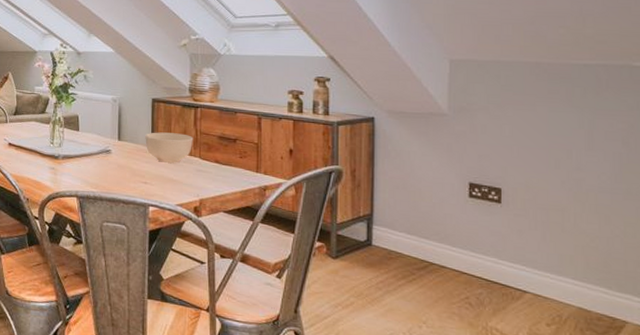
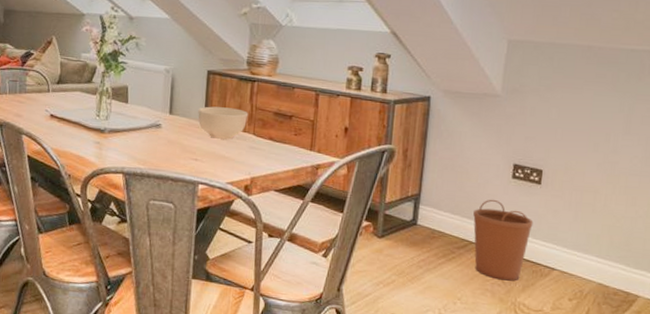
basket: none [431,218,497,305] -> present [473,199,534,281]

